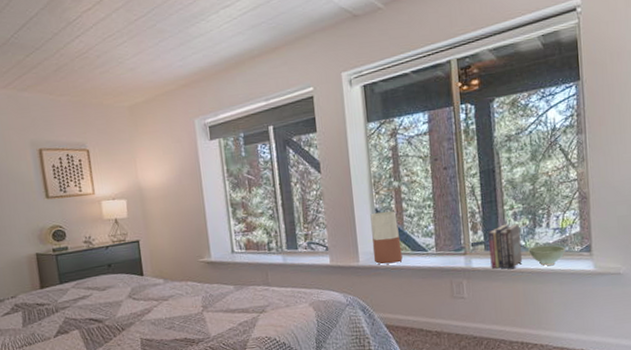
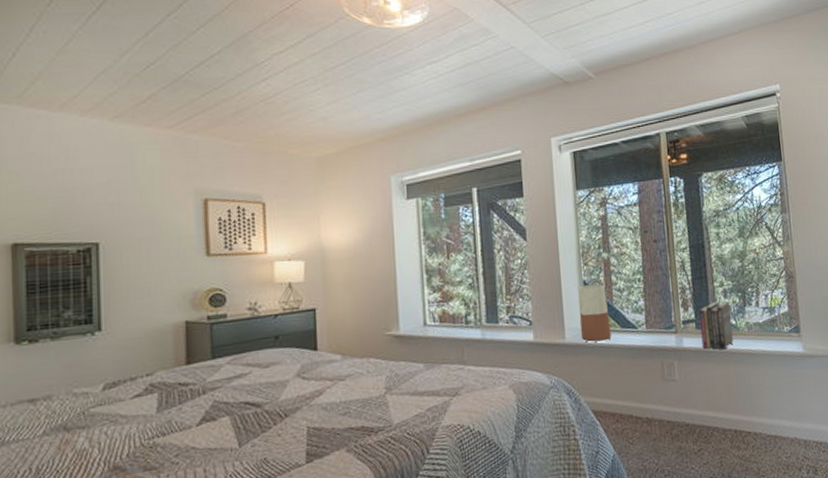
bowl: present [528,245,566,266] -> none [739,325,775,347]

